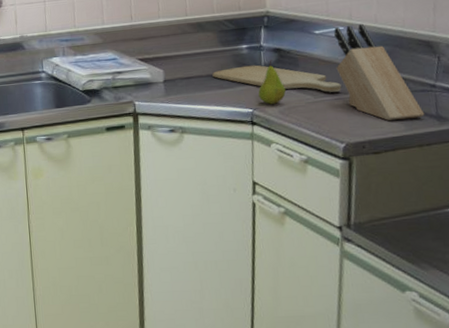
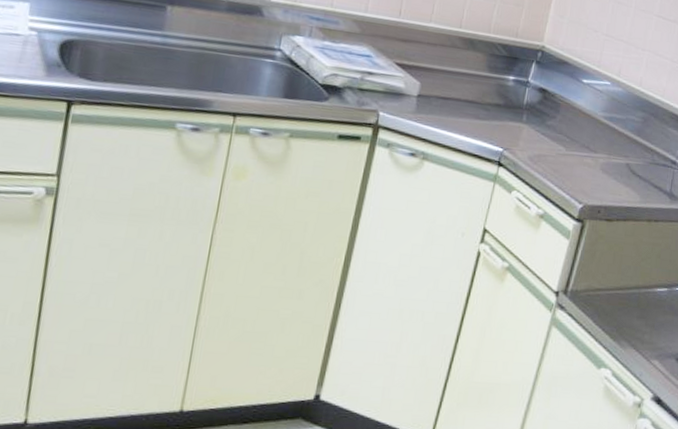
chopping board: present [212,65,342,93] -> none [471,97,594,150]
fruit: present [258,60,286,104] -> none [512,99,541,148]
knife block: present [334,23,425,121] -> none [593,81,660,192]

